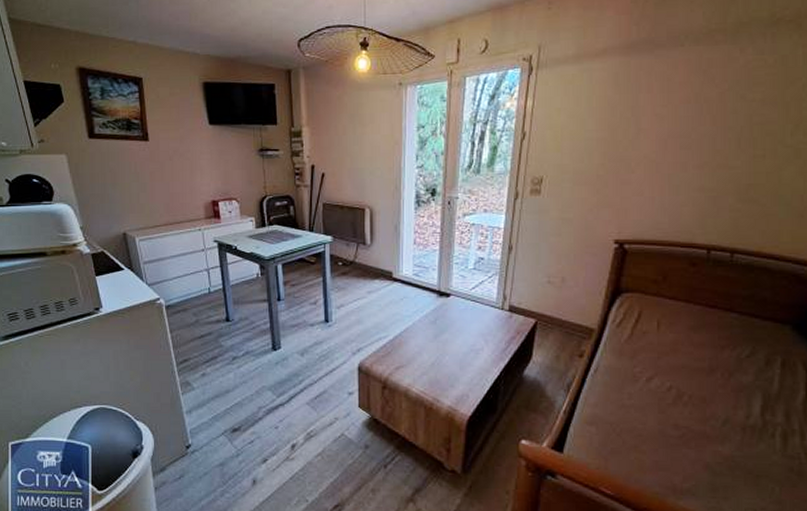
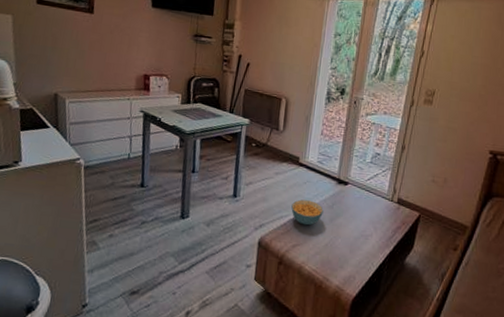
cereal bowl: none [390,318,426,345] -> present [291,199,324,226]

